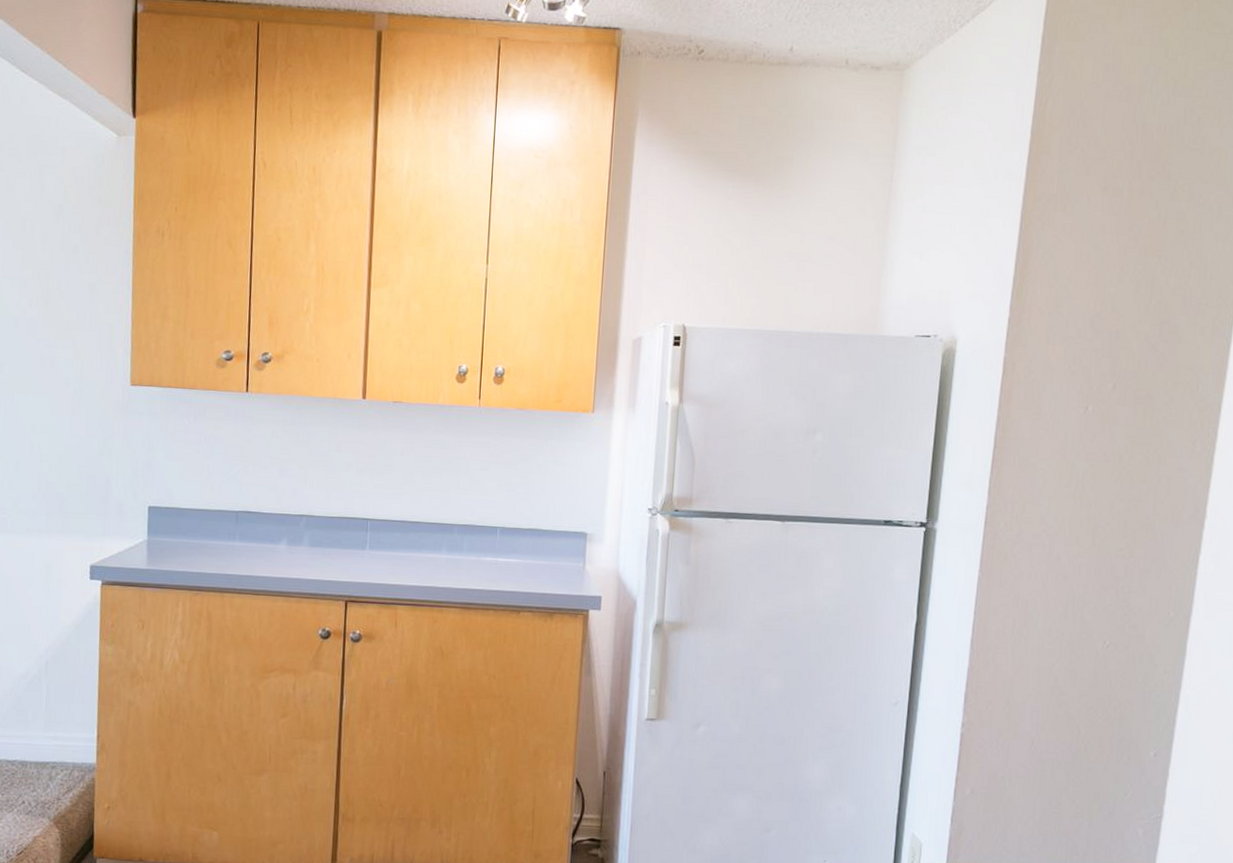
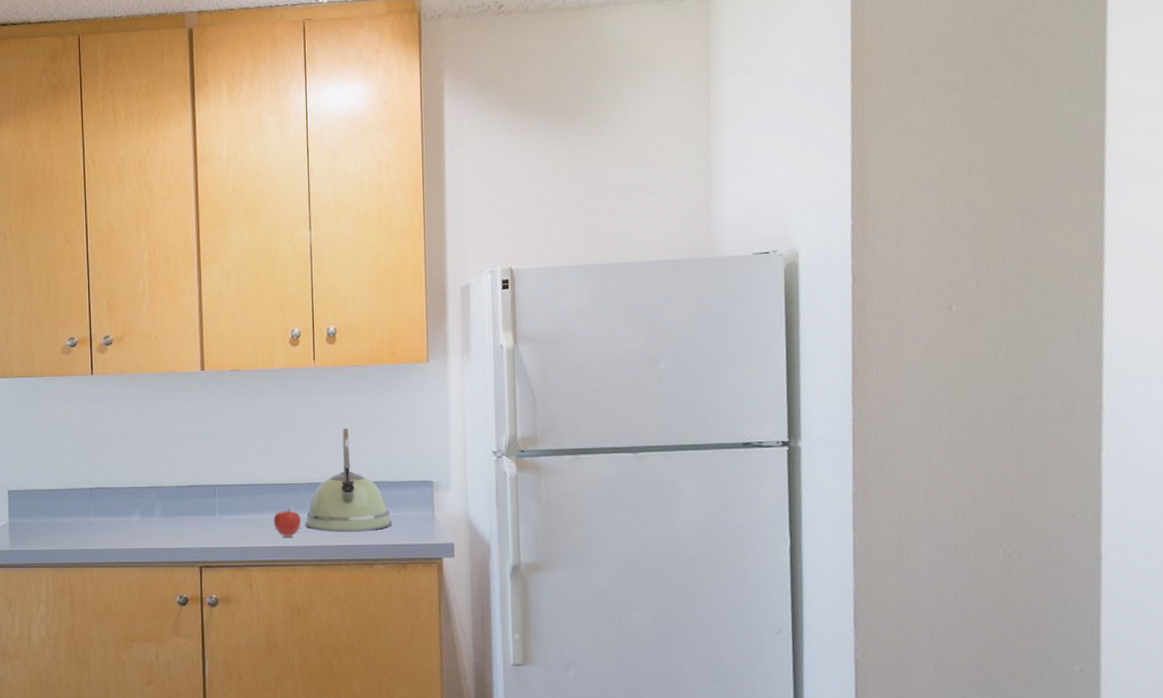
fruit: none [424,548,453,578] -> present [273,508,301,537]
kettle: none [456,471,543,578] -> present [305,427,392,533]

